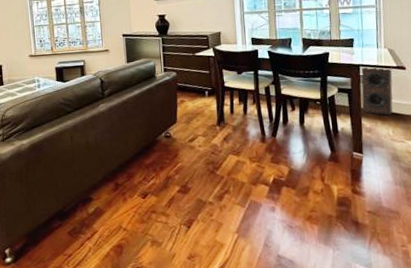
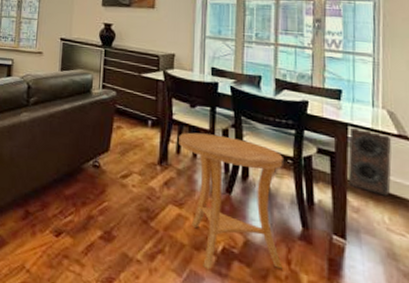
side table: none [231,92,319,198] -> present [179,132,283,270]

